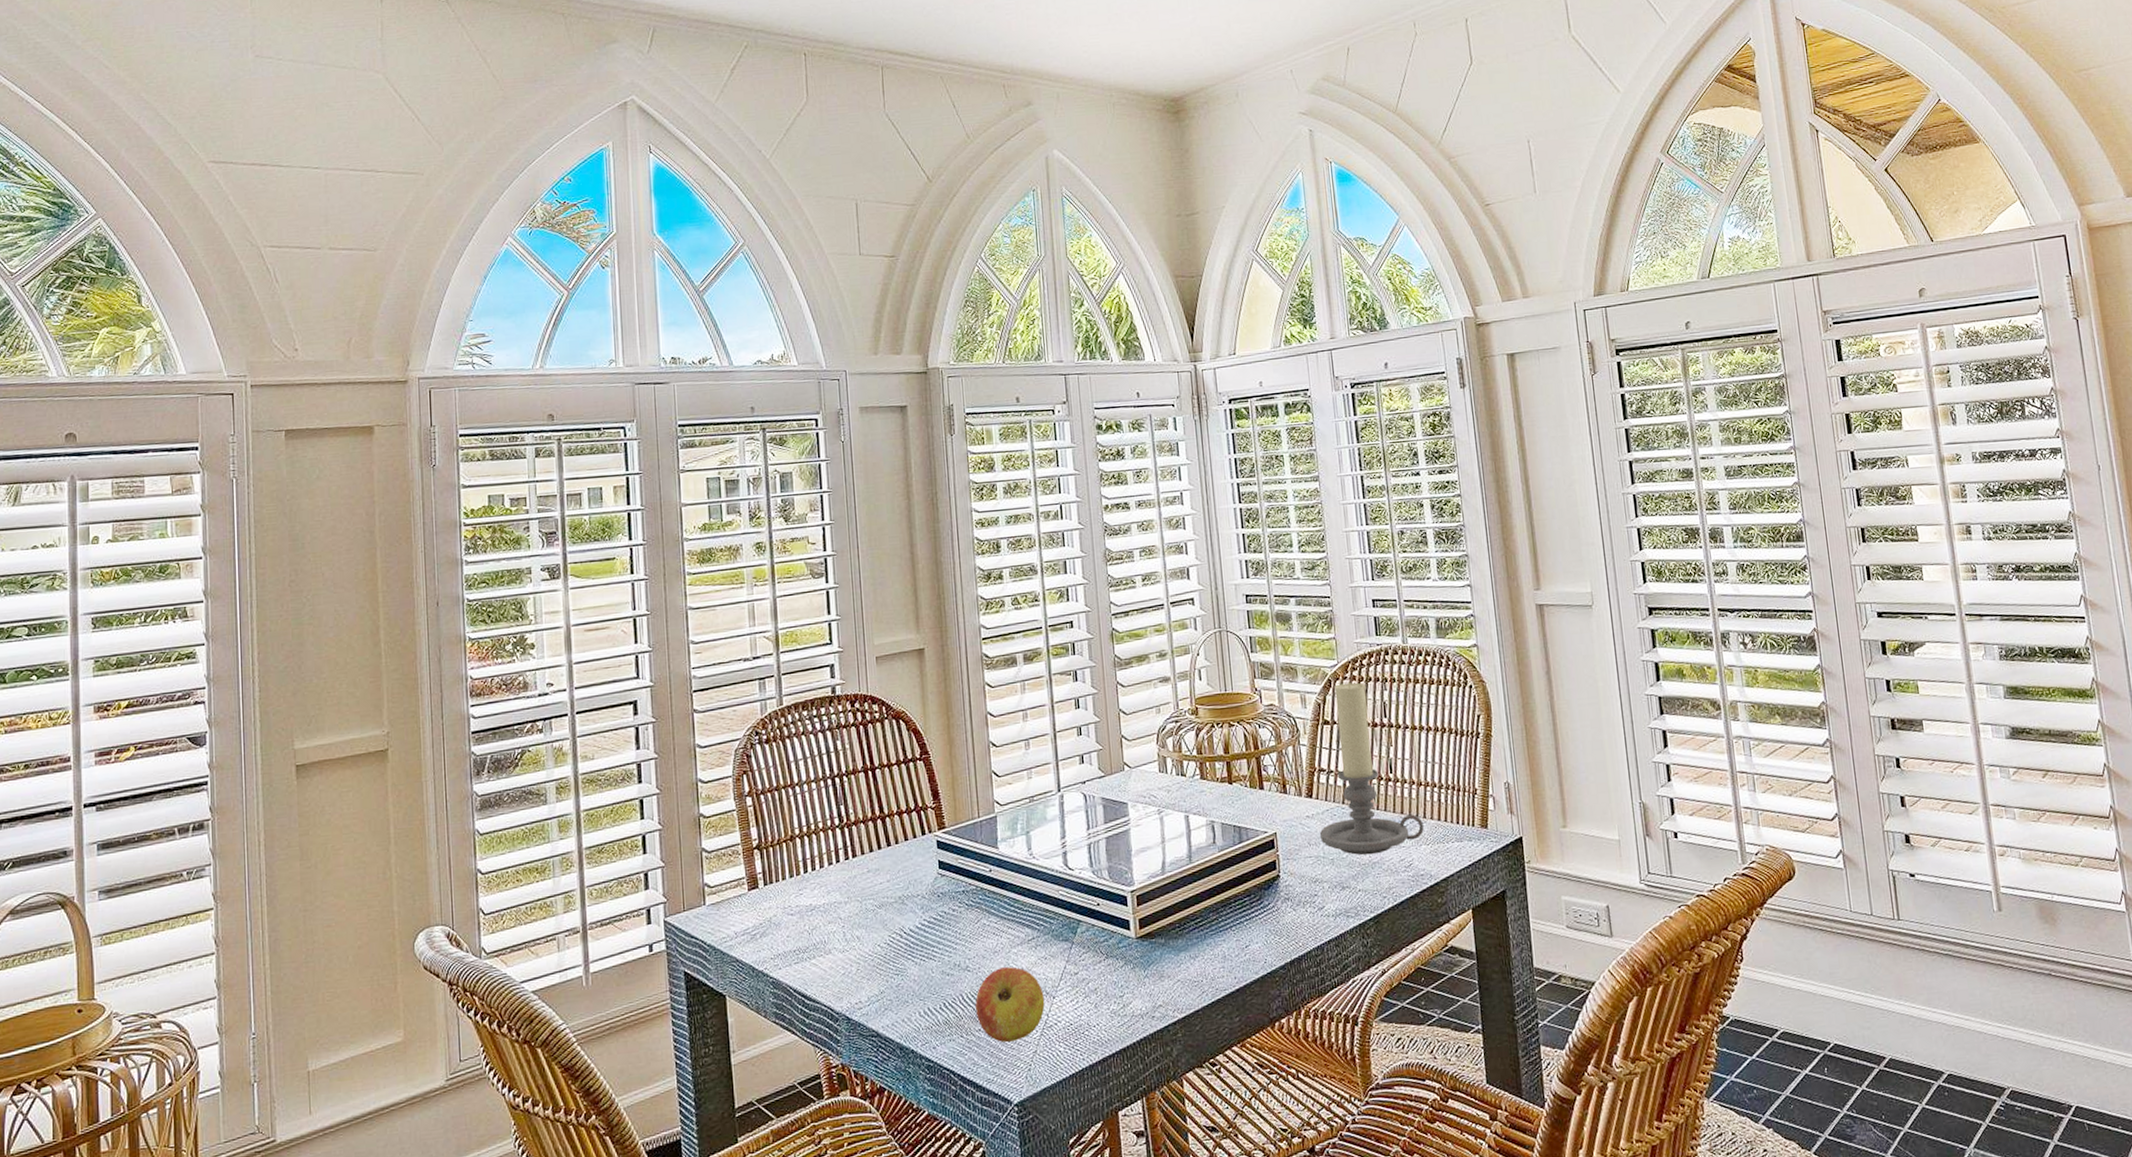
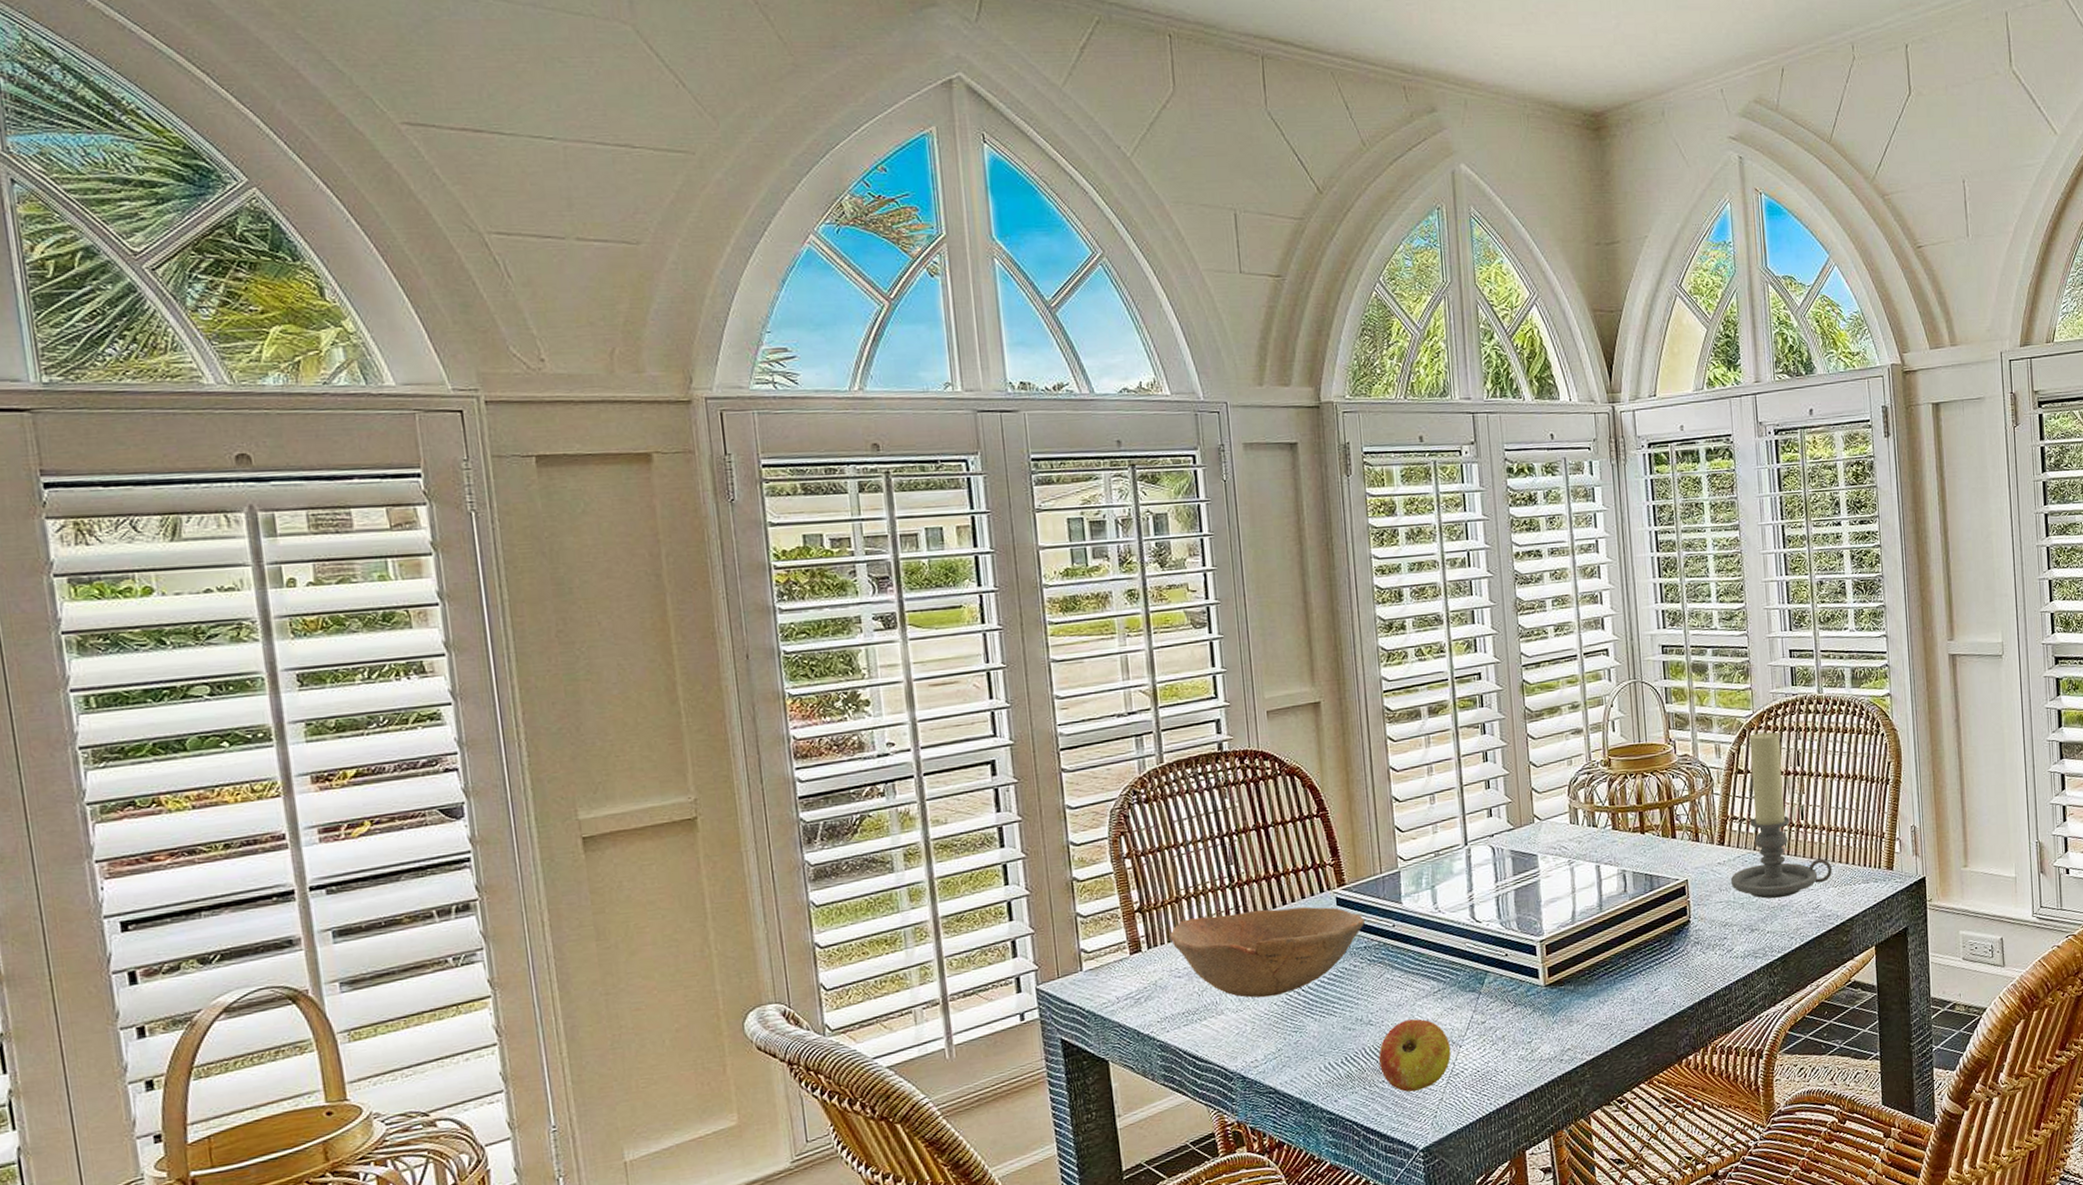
bowl: none [784,849,964,939] -> present [1170,907,1366,998]

